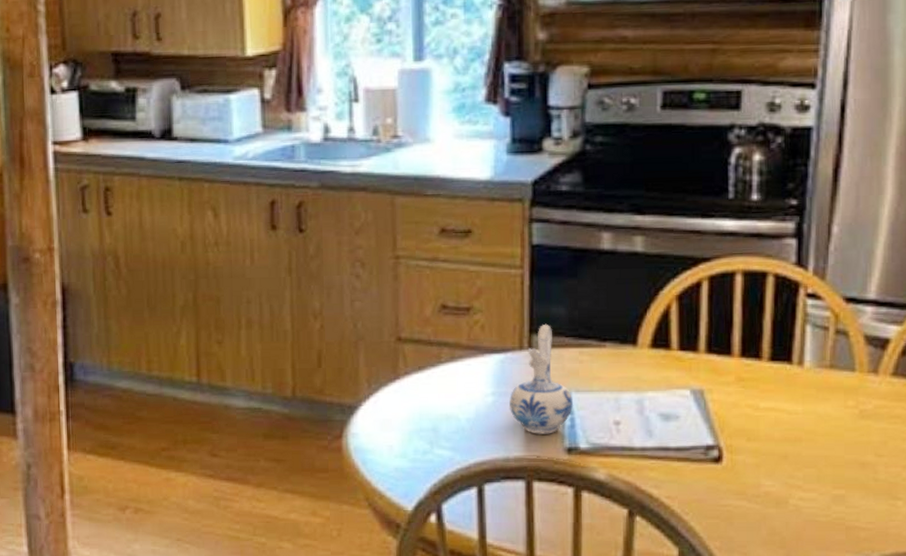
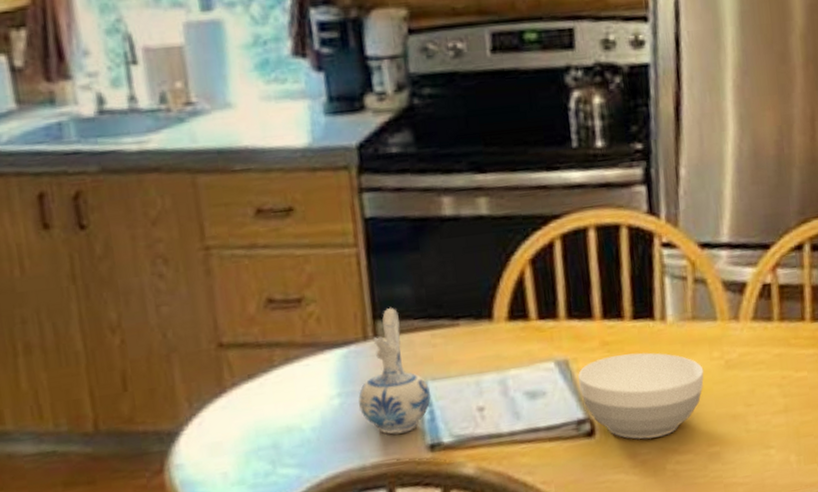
bowl: none [712,391,837,472] -> present [578,352,704,439]

